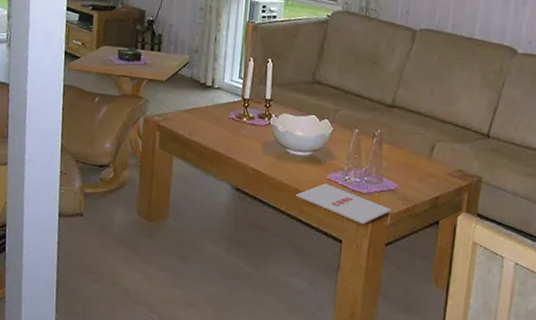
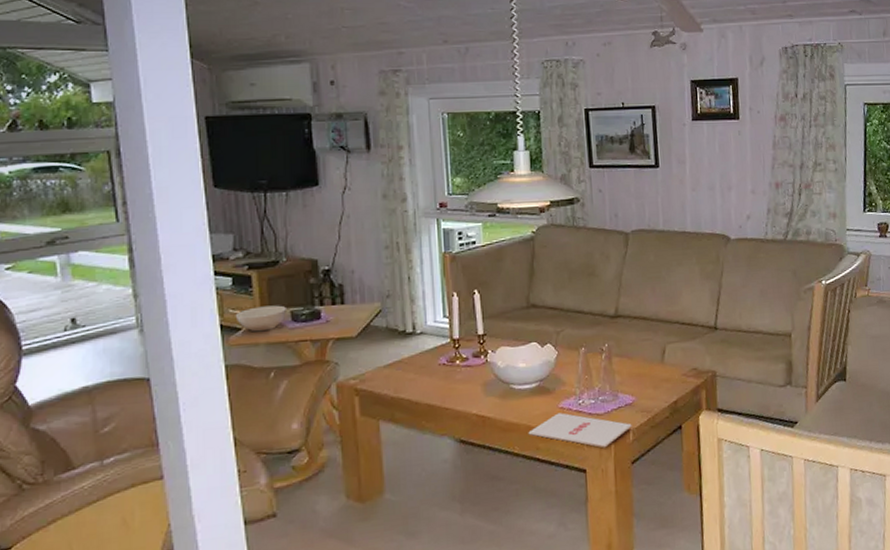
bowl: none [76,41,116,63] -> present [235,305,286,332]

